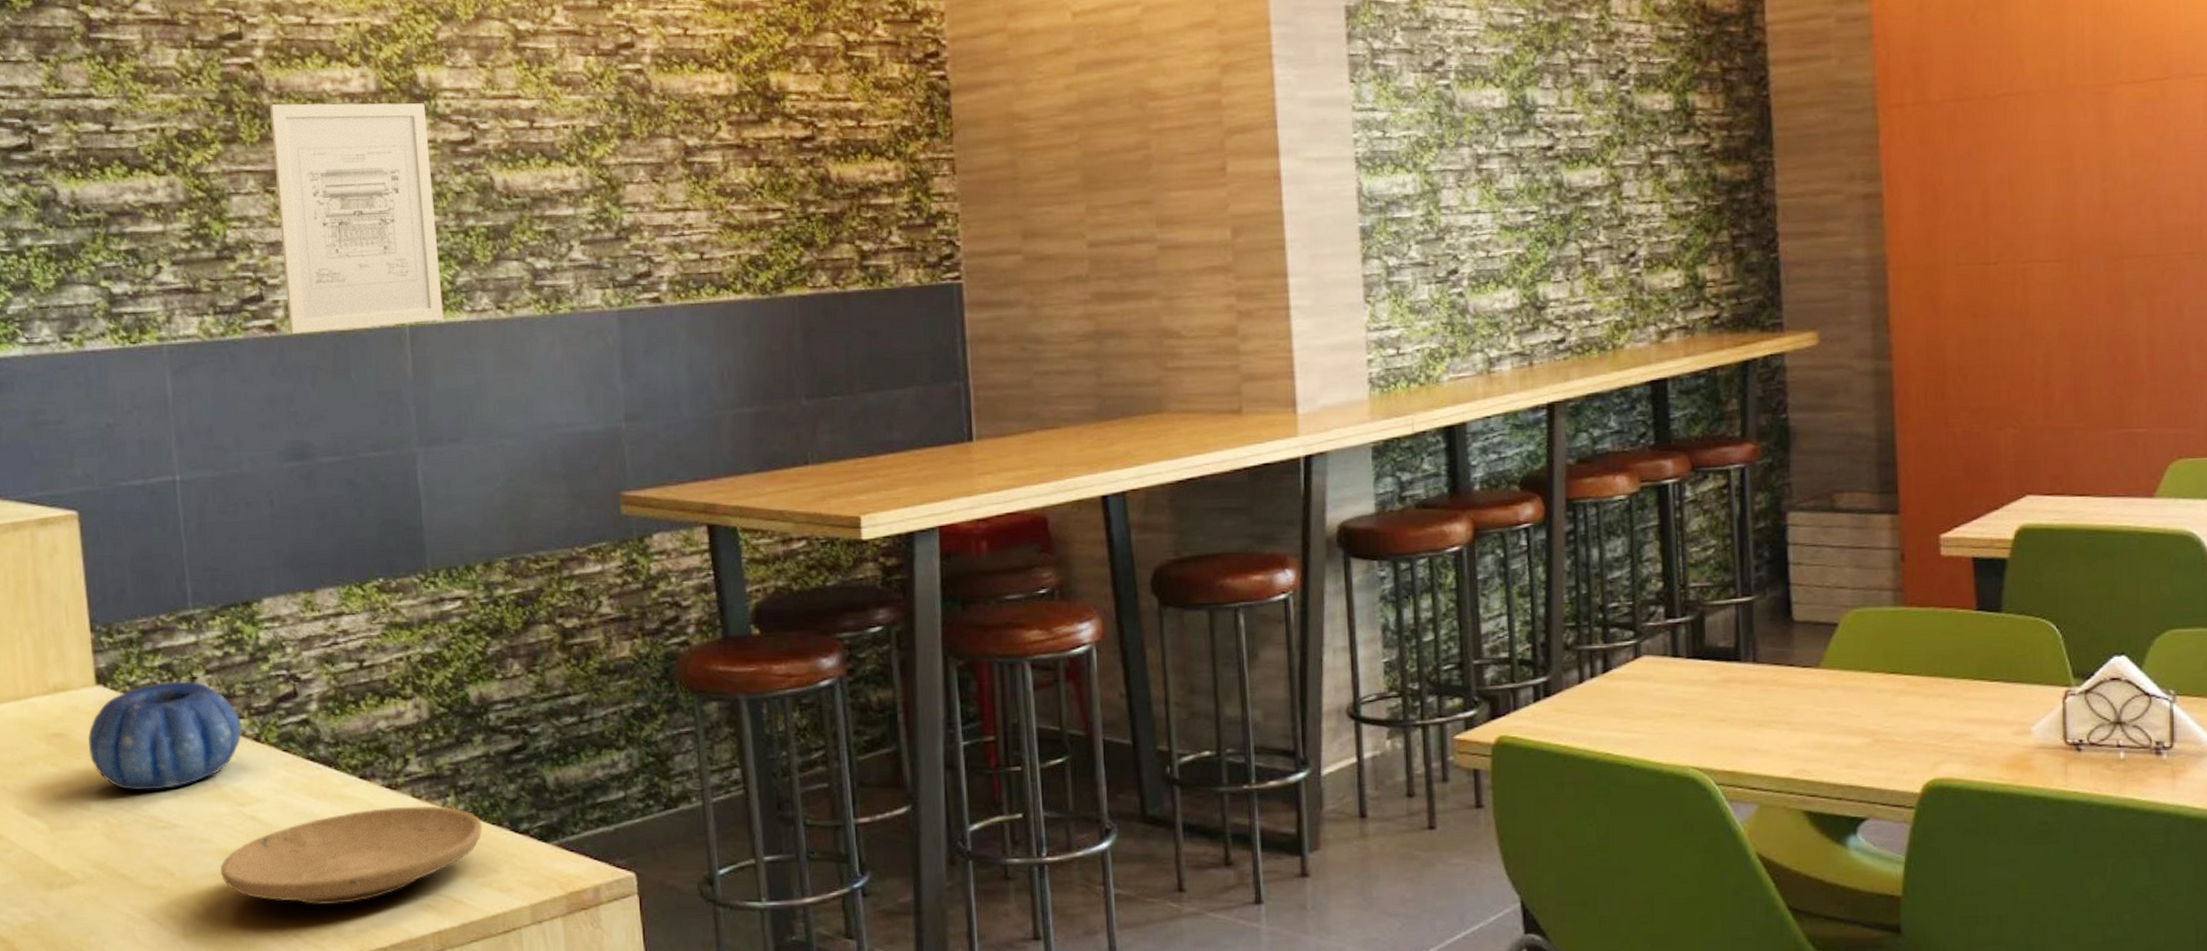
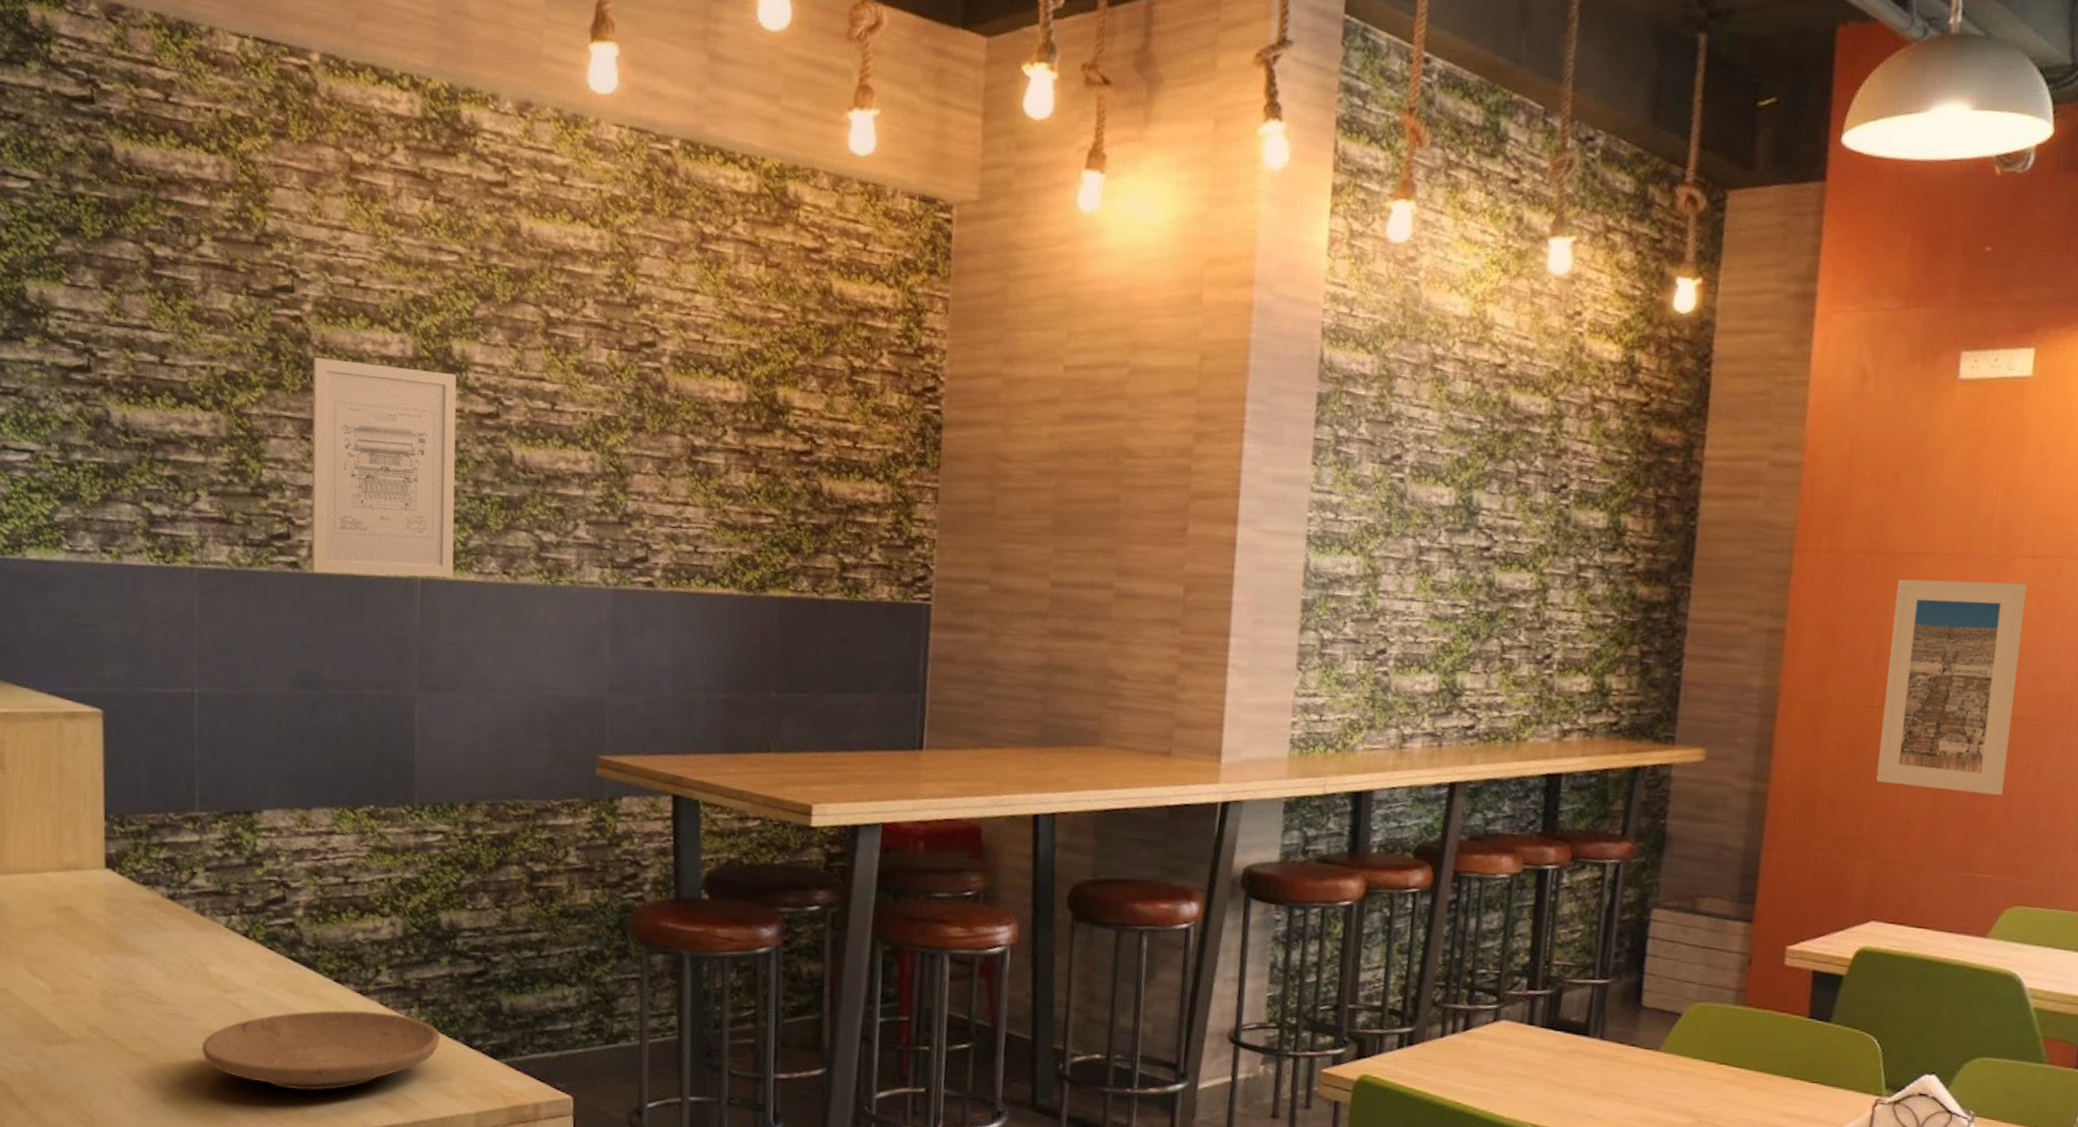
decorative bowl: present [88,681,242,791] -> none [93,874,233,969]
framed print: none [1993,111,2145,344] -> present [1876,579,2027,795]

